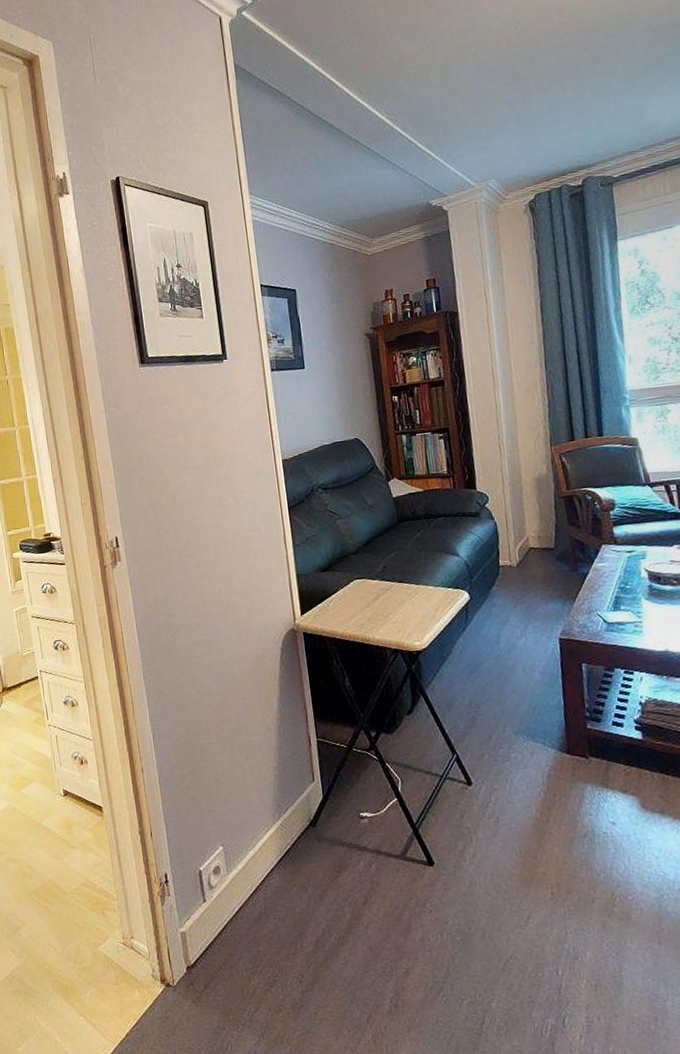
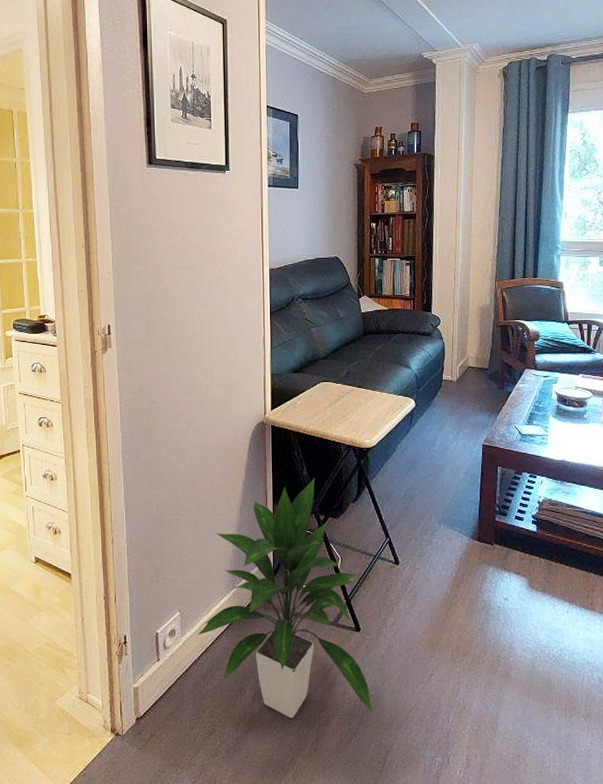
indoor plant: none [244,688,462,968] -> present [197,478,374,718]

